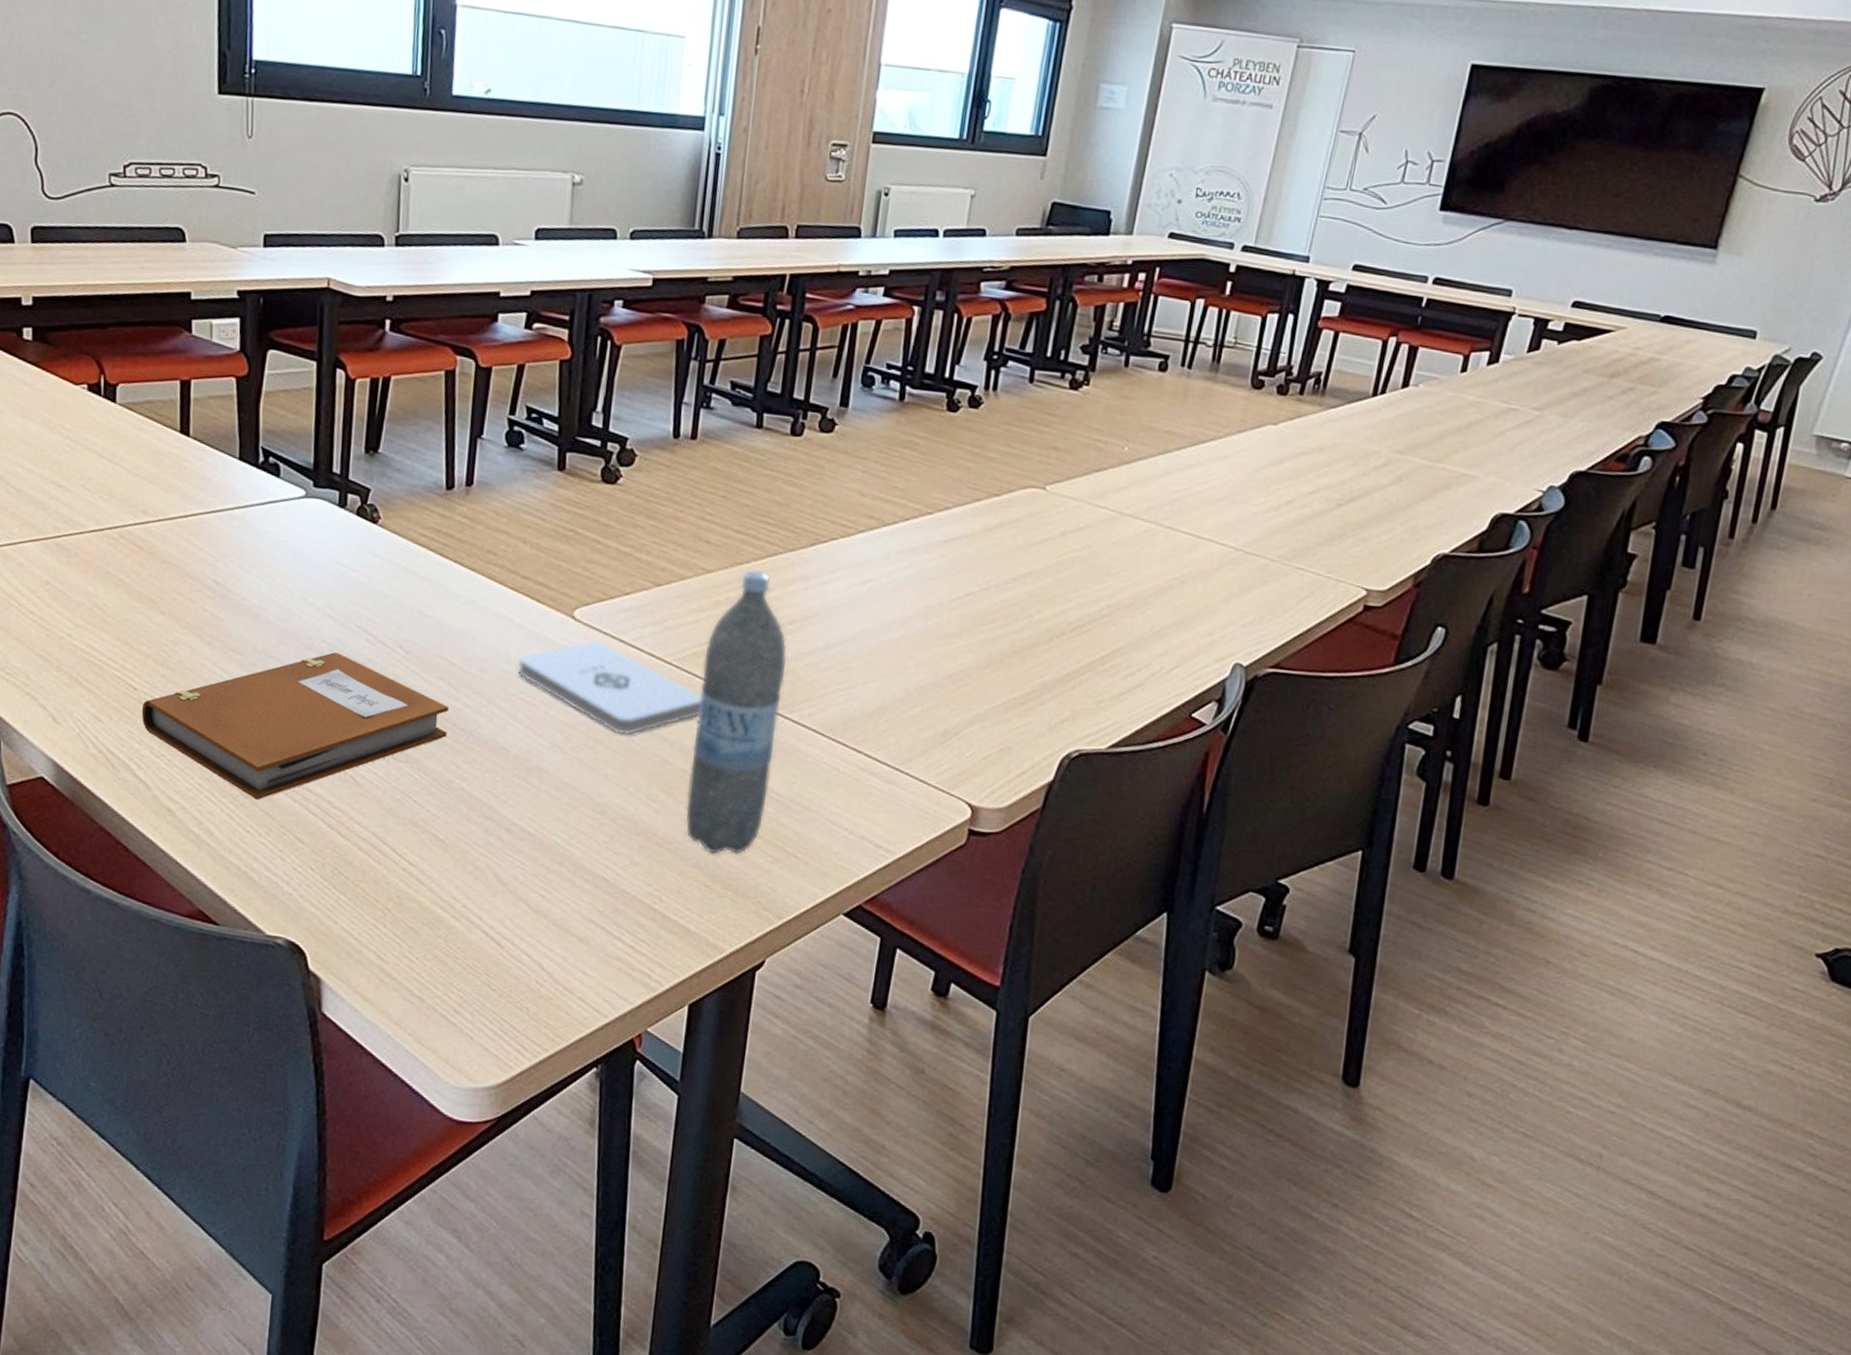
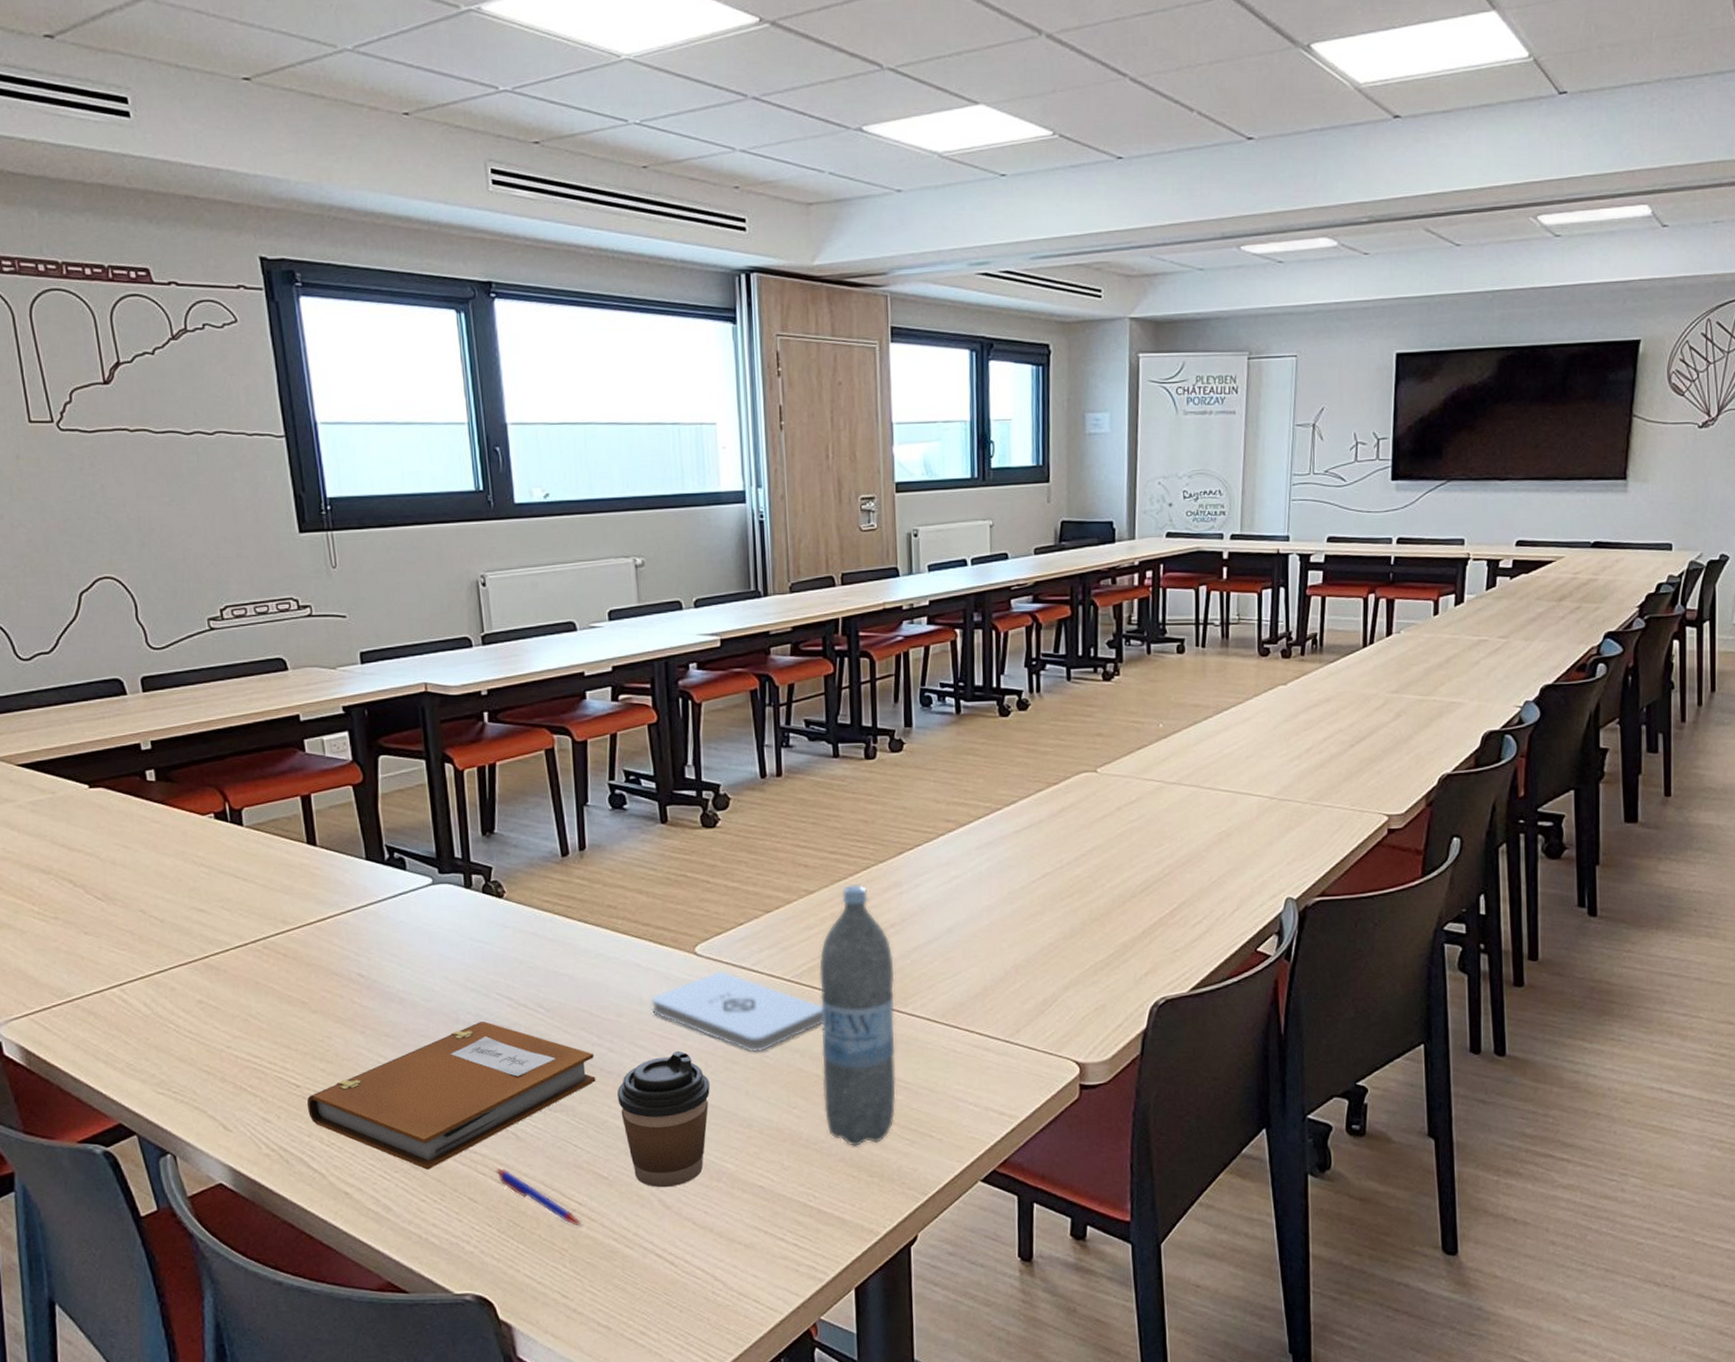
pen: none [327,811,409,888] -> present [496,1168,582,1227]
coffee cup: none [467,718,568,863] -> present [617,1050,710,1188]

